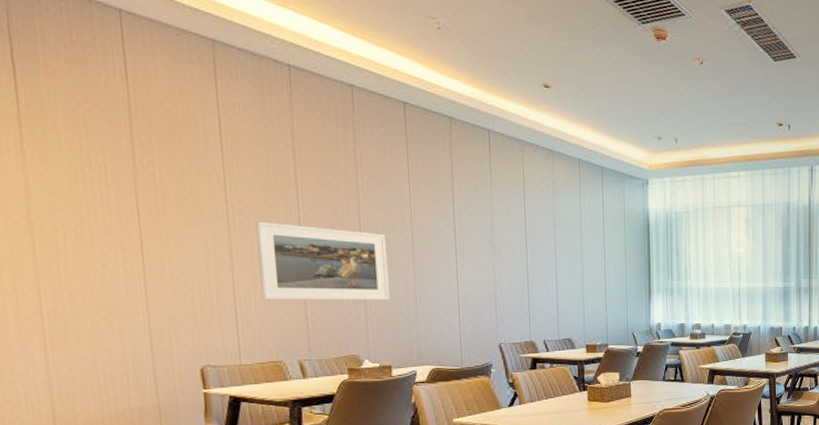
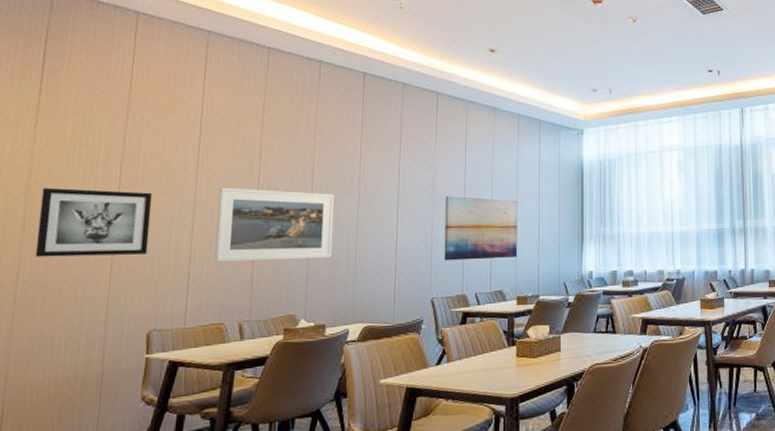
wall art: none [47,211,185,288] -> present [35,187,153,257]
wall art: none [506,242,585,308] -> present [444,195,518,261]

